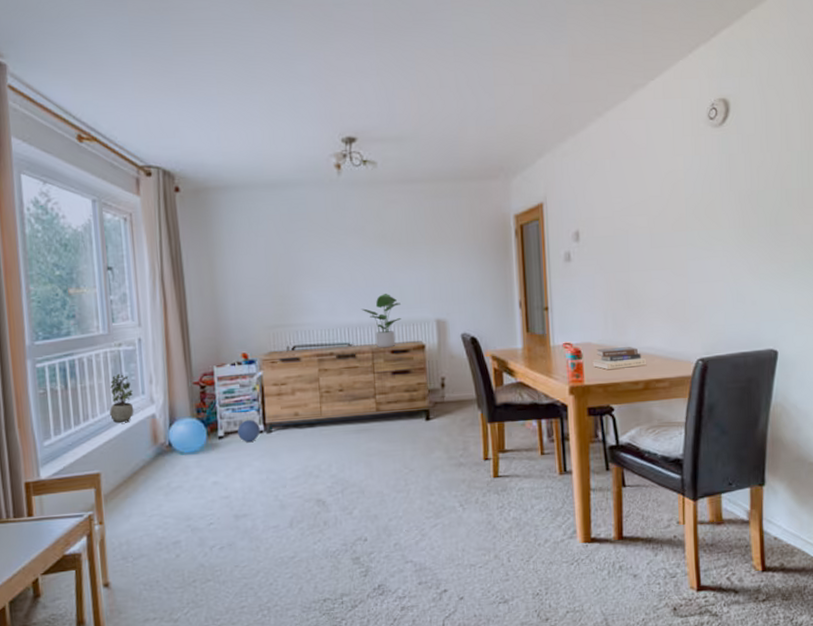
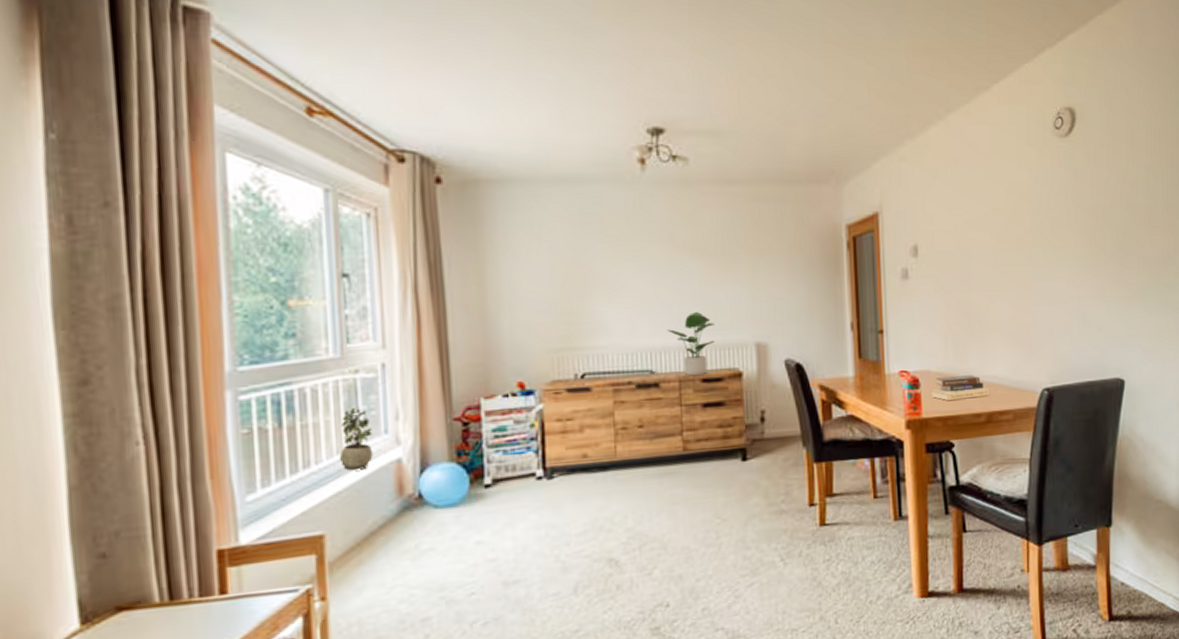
ball: present [238,420,260,442] -> none [510,463,539,491]

